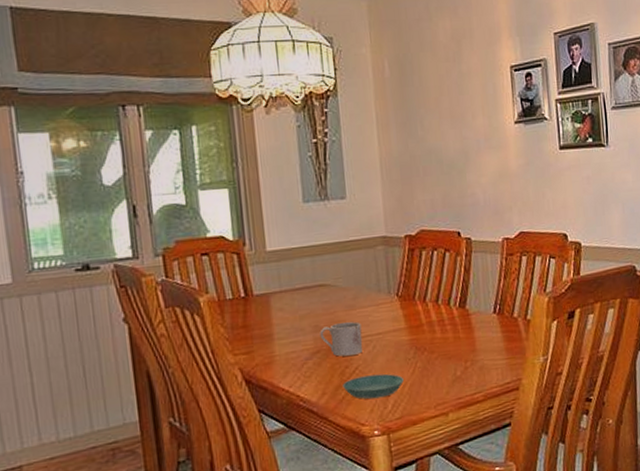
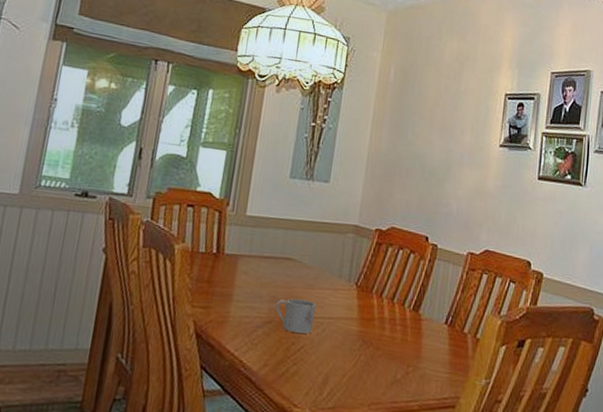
saucer: present [342,373,404,400] -> none [285,356,344,383]

